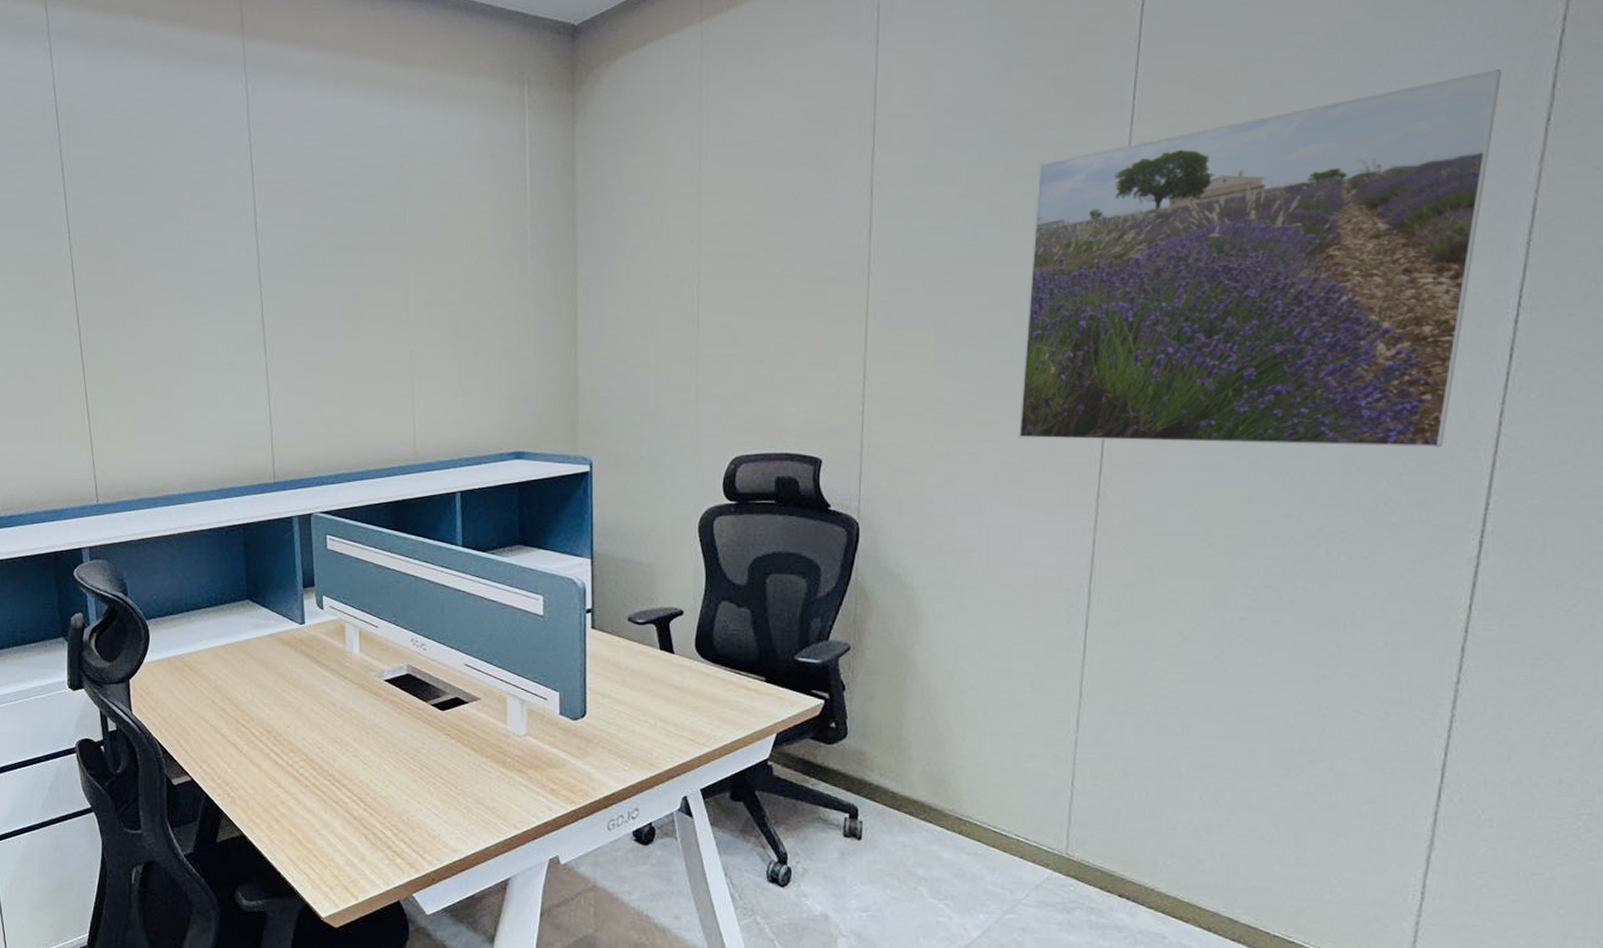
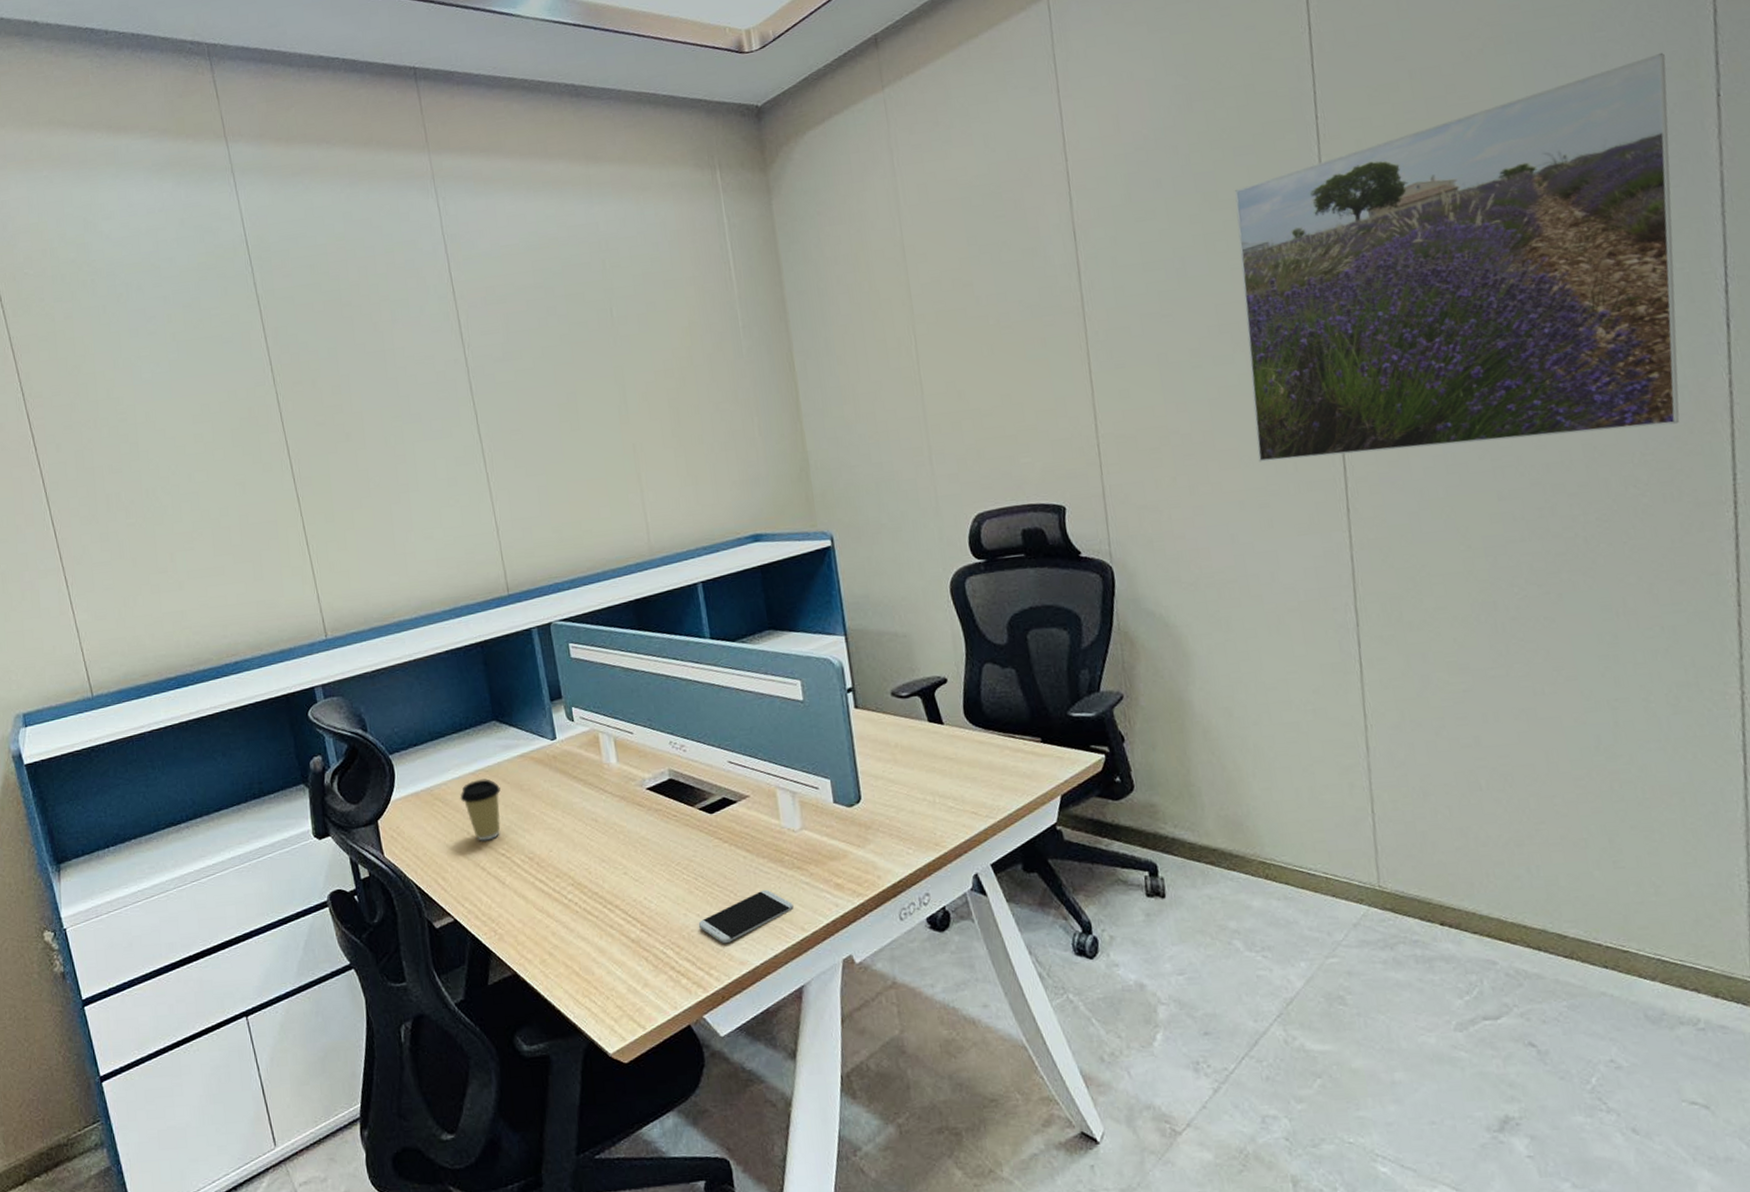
coffee cup: none [208,653,247,710] -> present [459,778,501,841]
smartphone: none [418,786,509,832] -> present [698,889,794,944]

